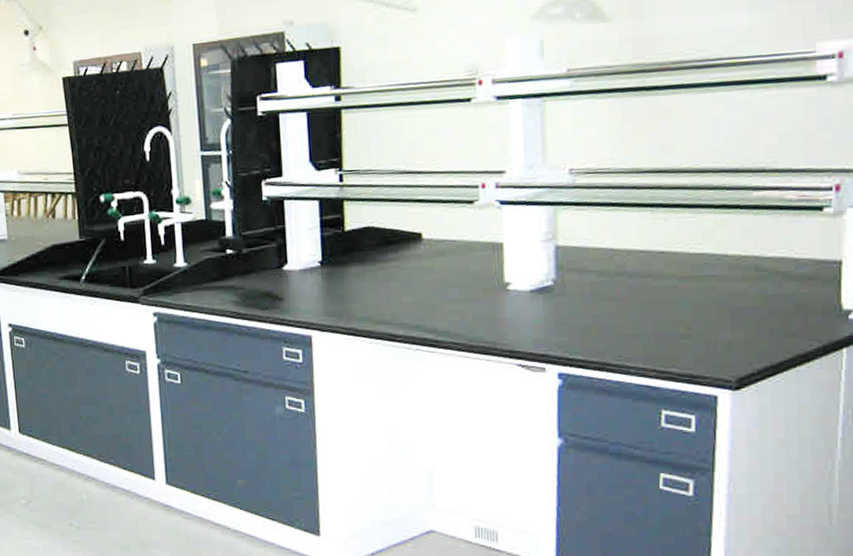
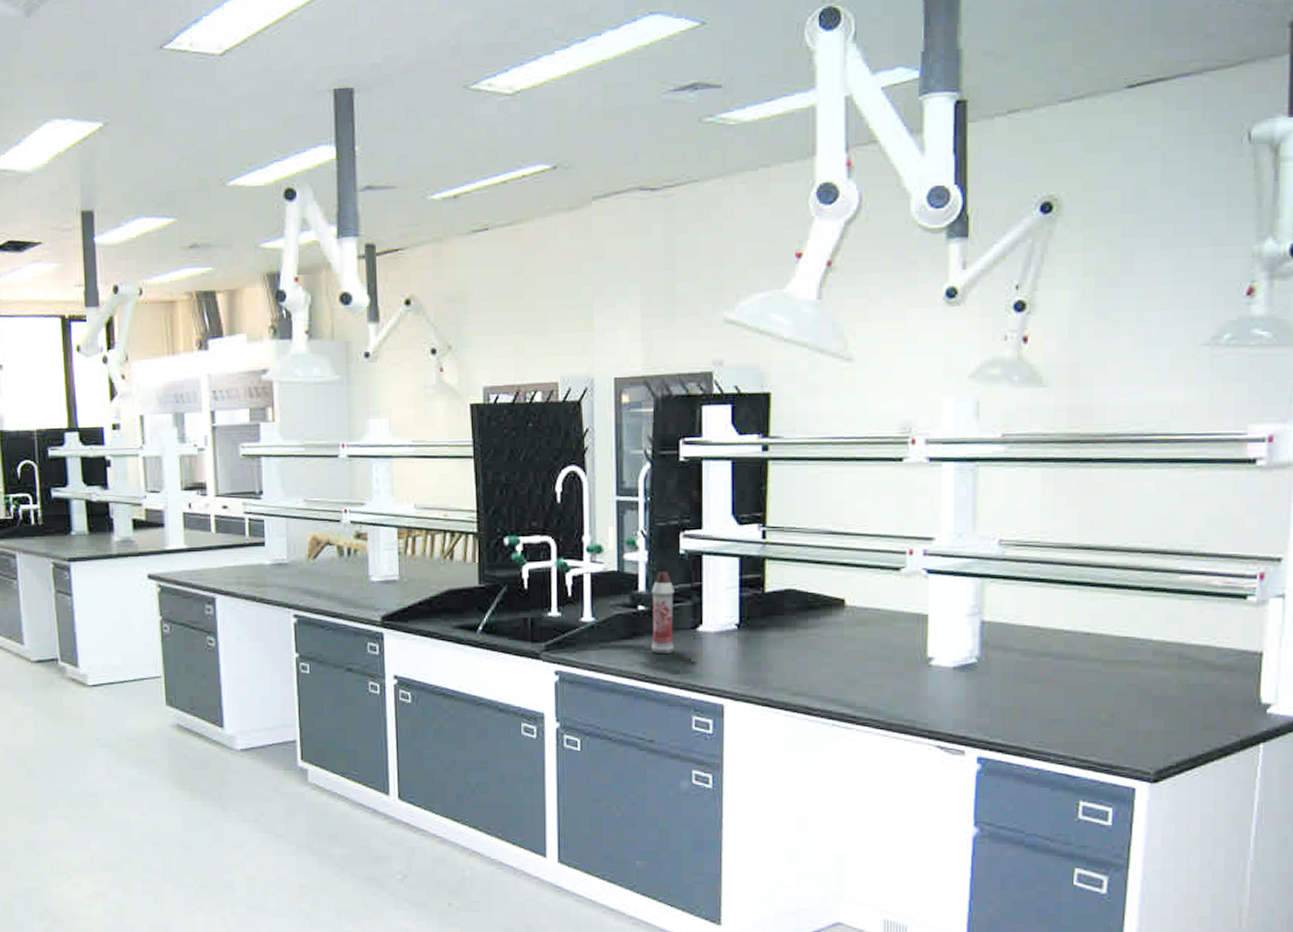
spray bottle: none [238,217,262,293] -> present [650,571,674,655]

